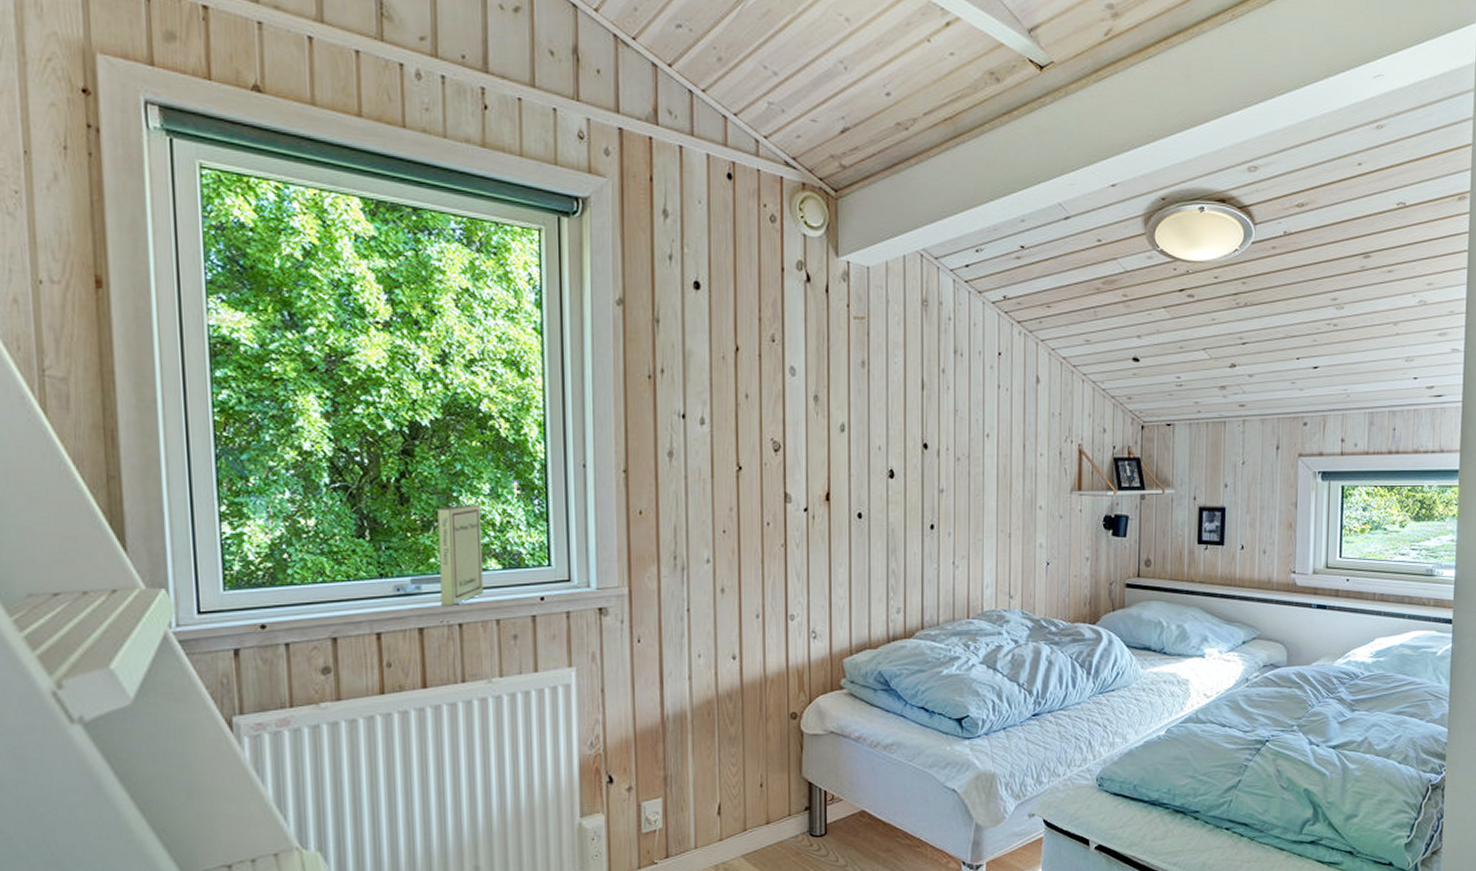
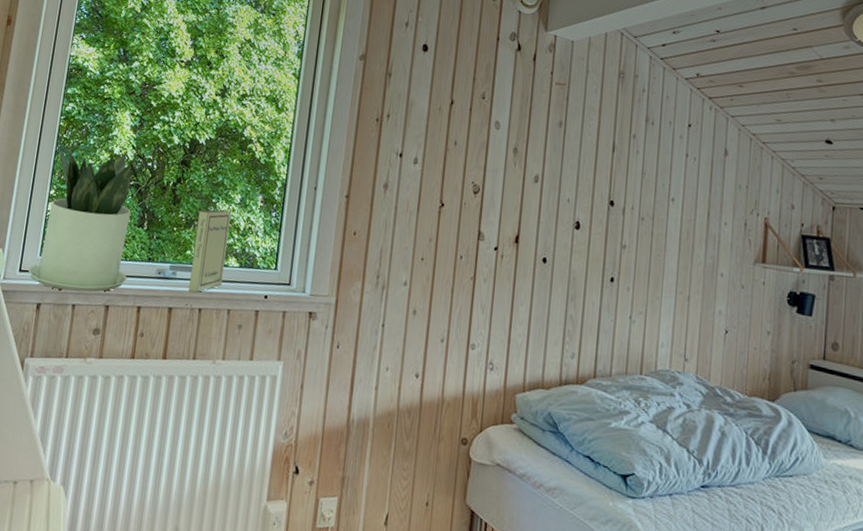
planter: none [211,445,355,629] -> present [28,146,132,293]

